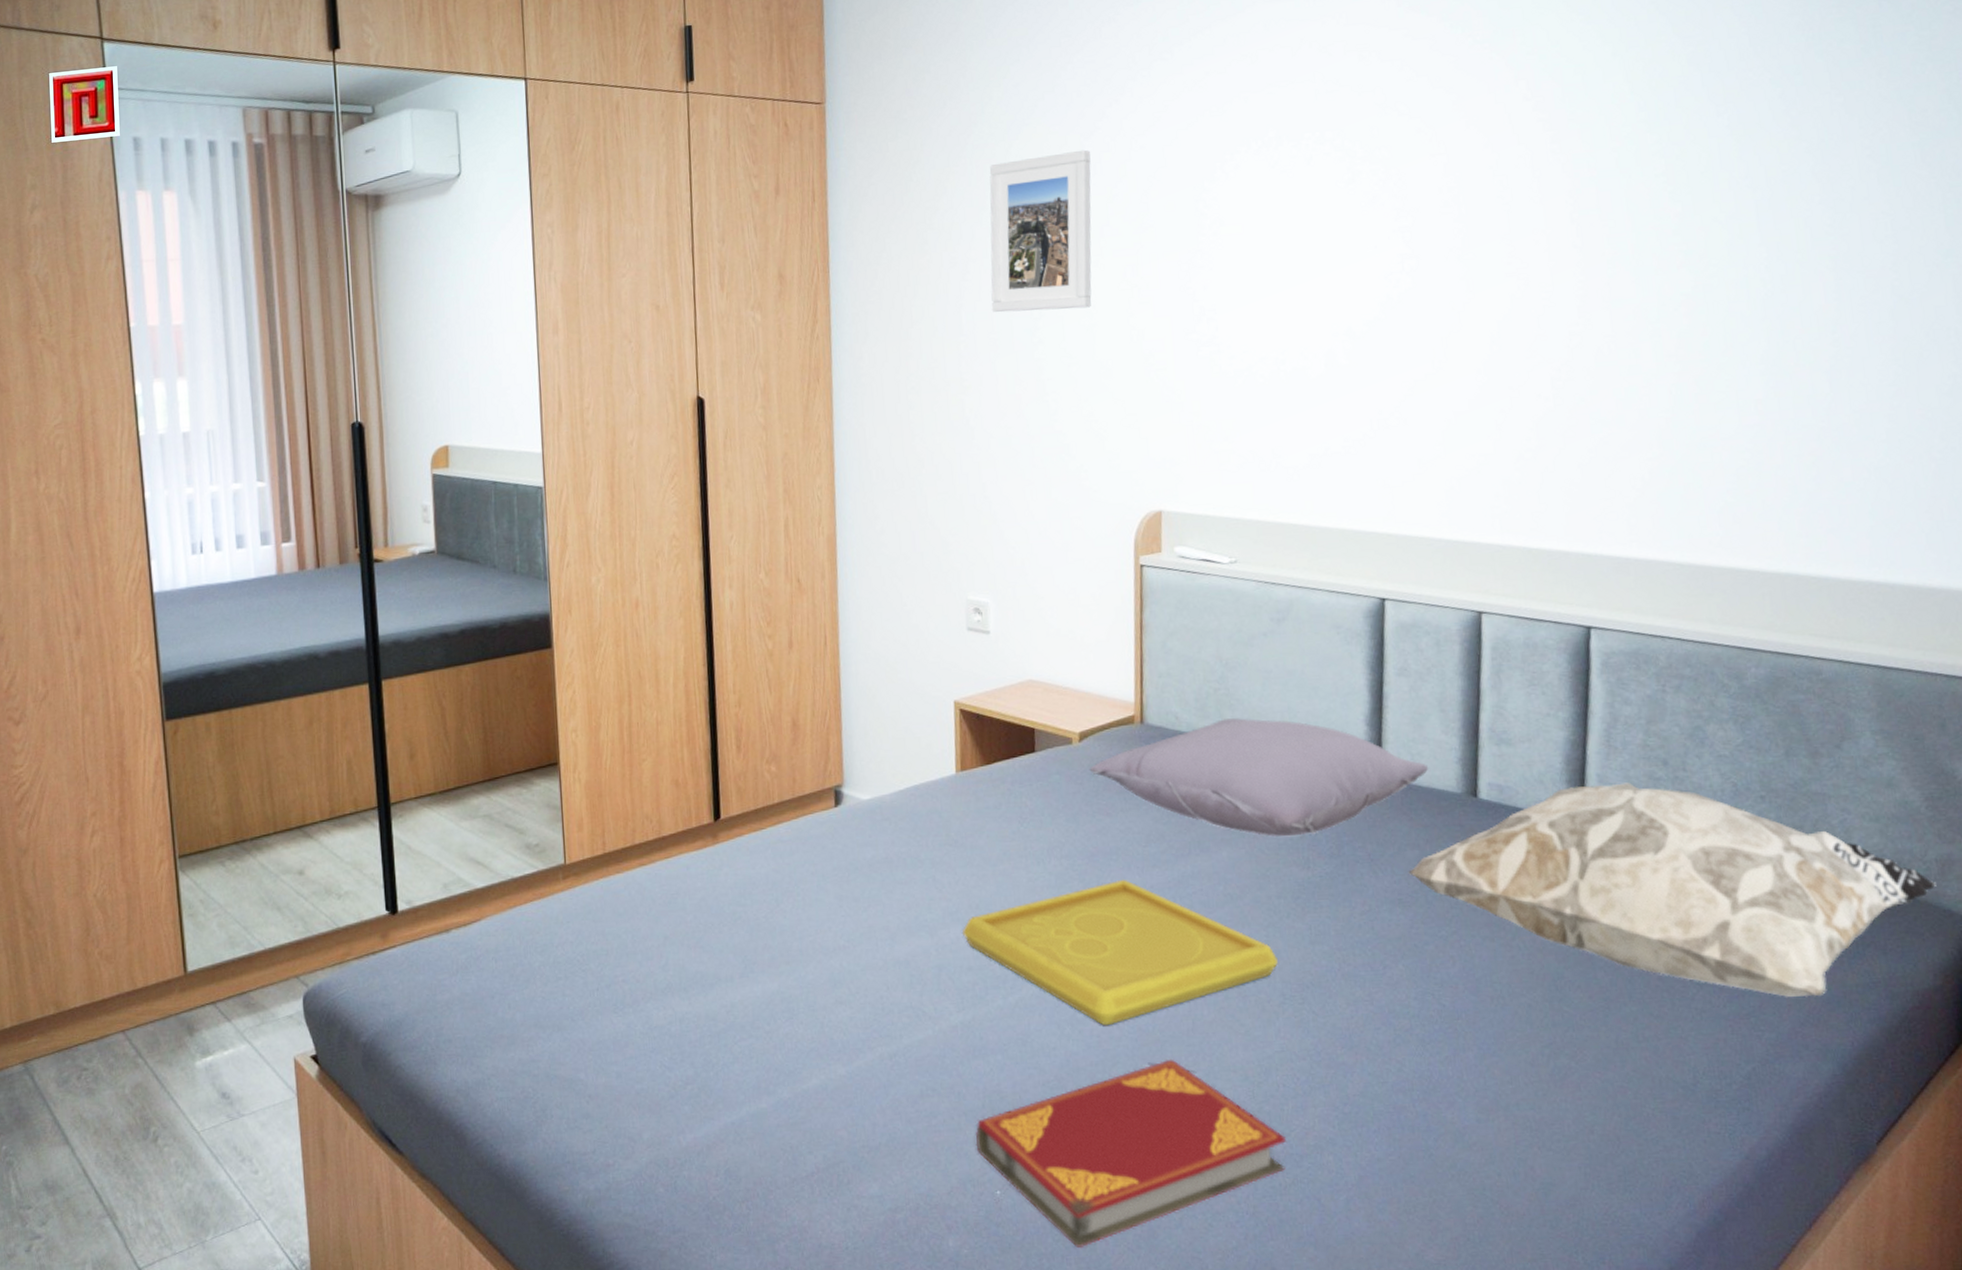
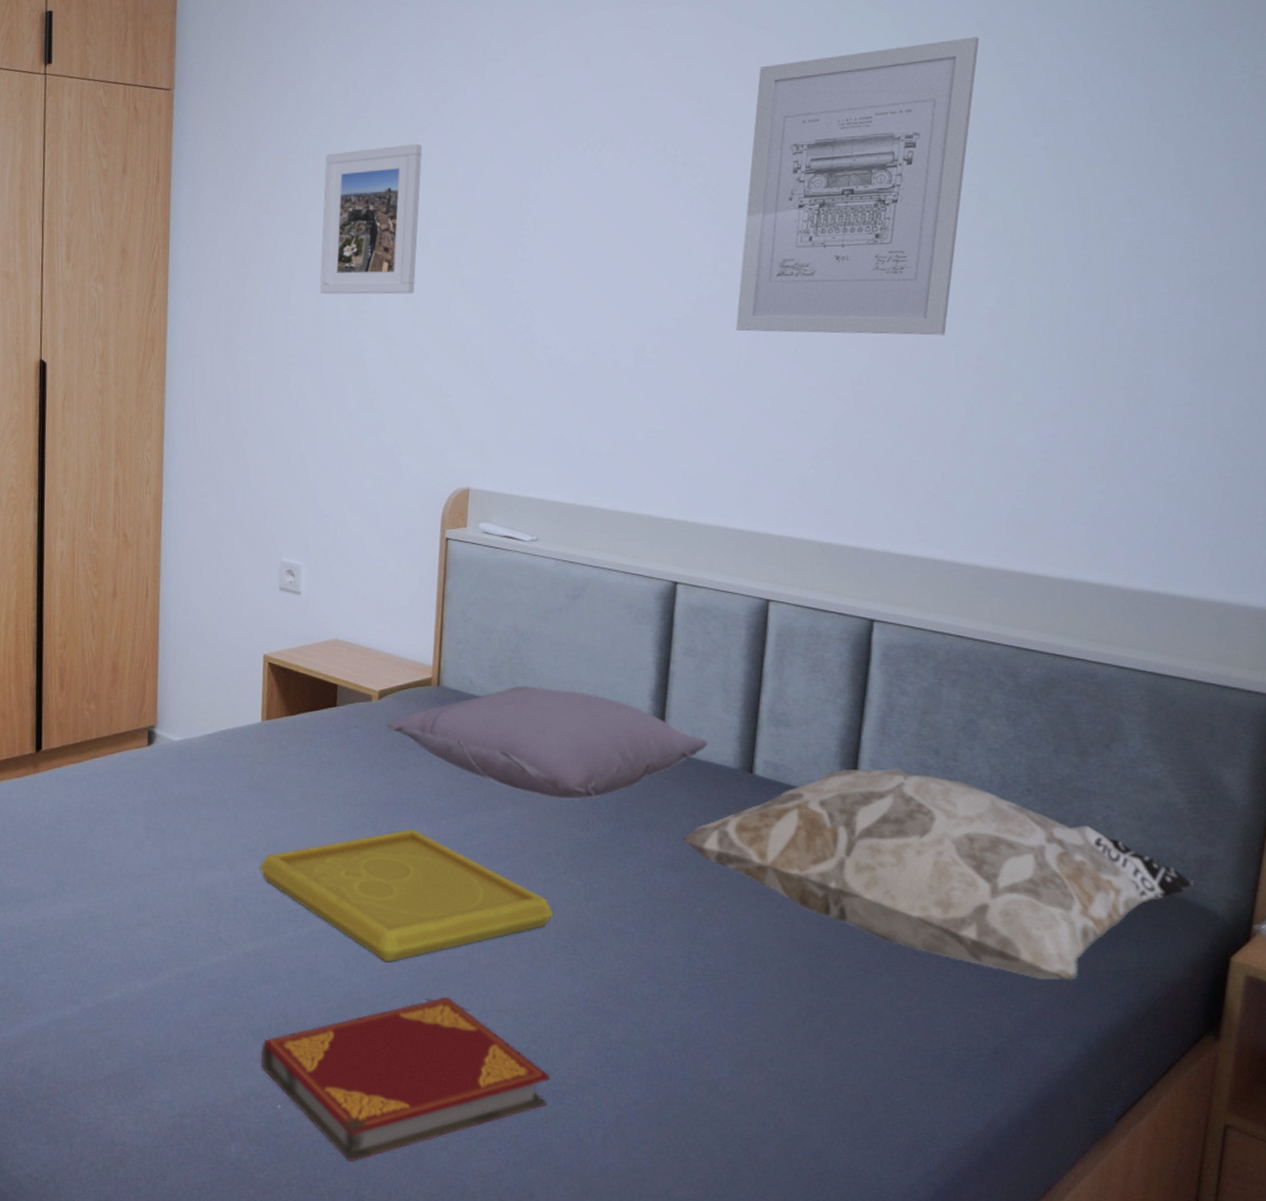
wall art: none [1427,16,1655,331] -> present [736,37,980,336]

